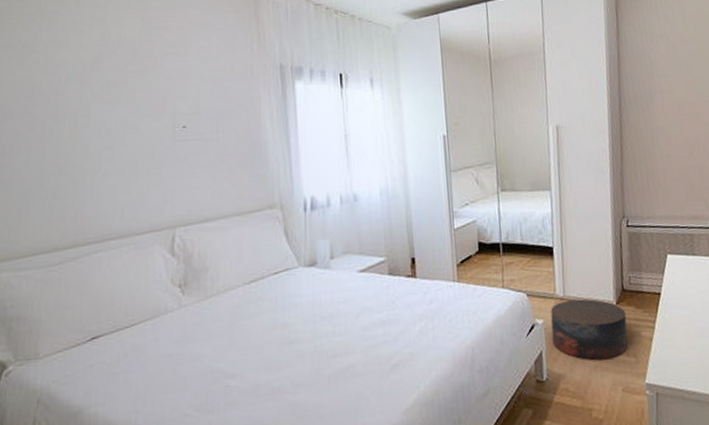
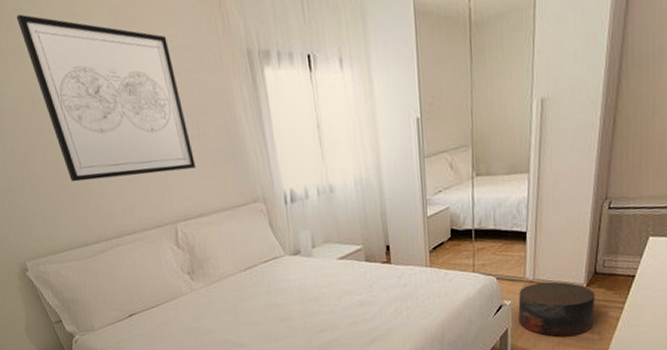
wall art: none [38,14,209,179] -> present [16,14,196,182]

